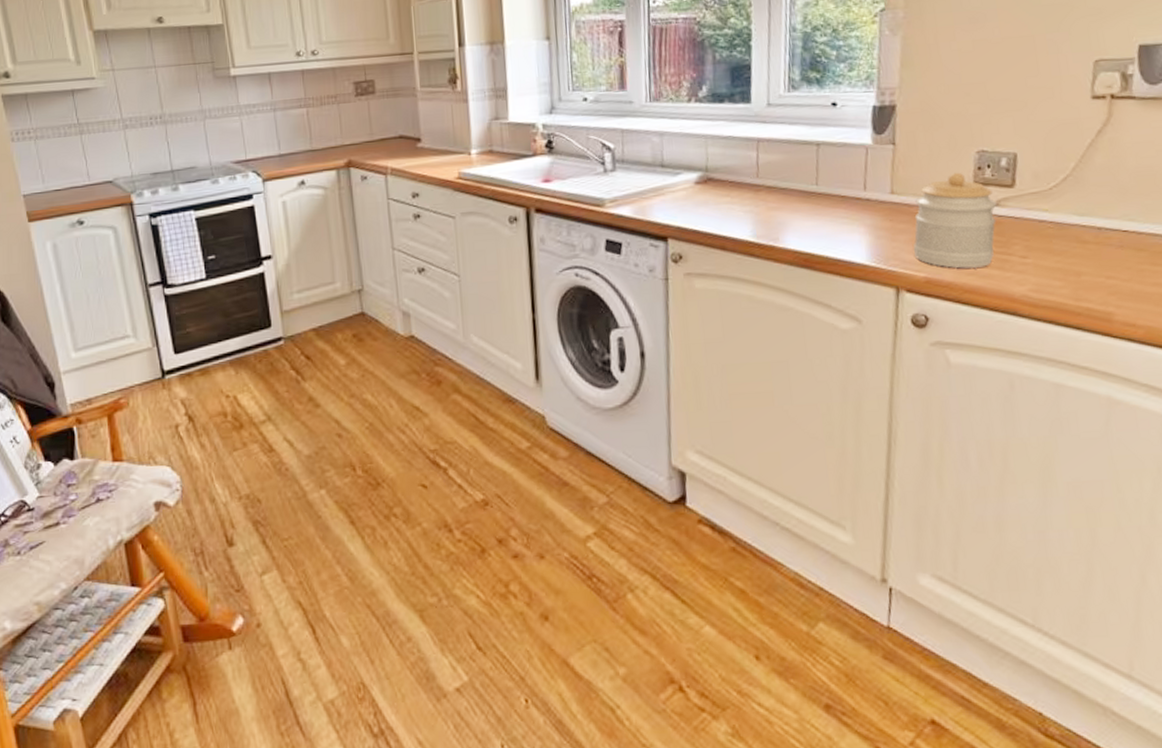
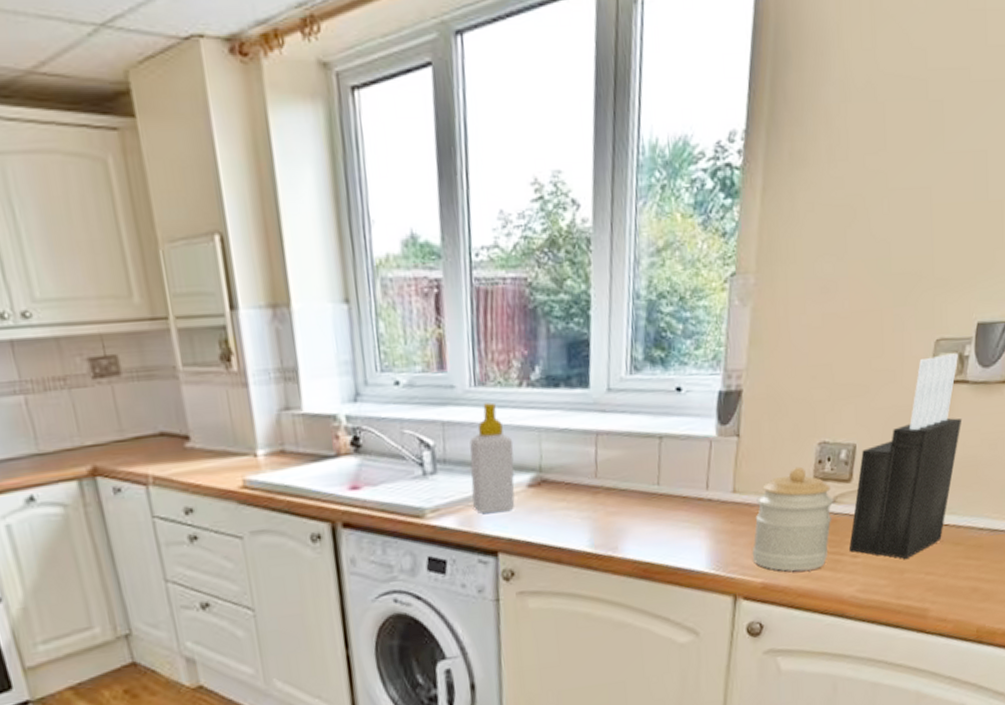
soap bottle: none [644,114,684,205] -> present [469,402,515,514]
knife block: none [1017,72,1133,263] -> present [849,353,962,560]

